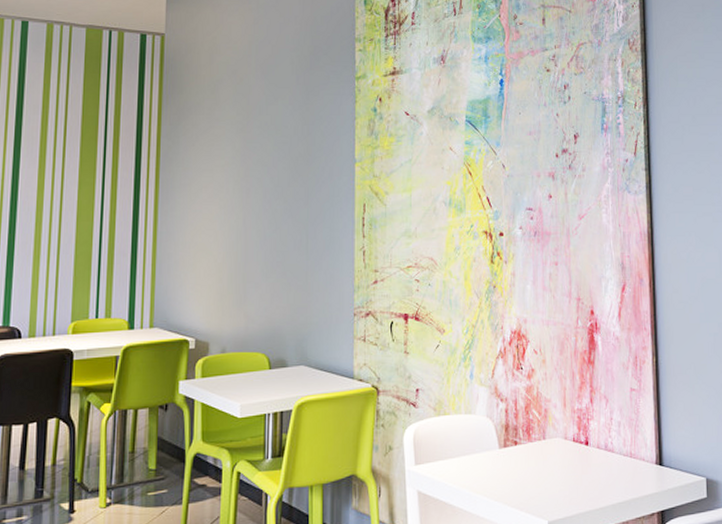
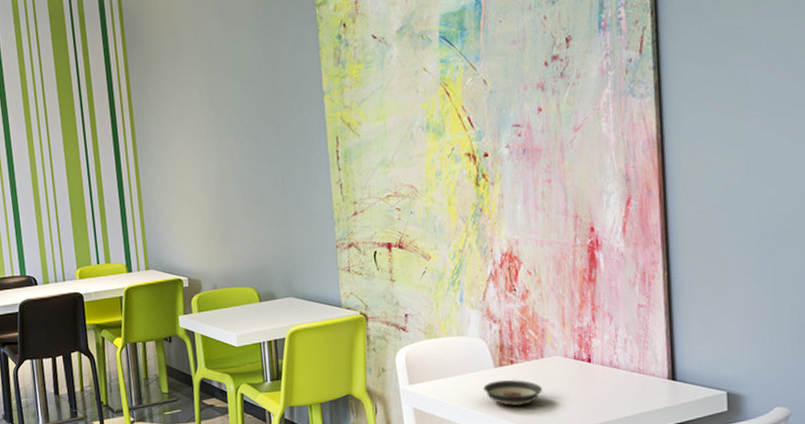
saucer: none [488,462,544,490] -> present [483,380,543,406]

